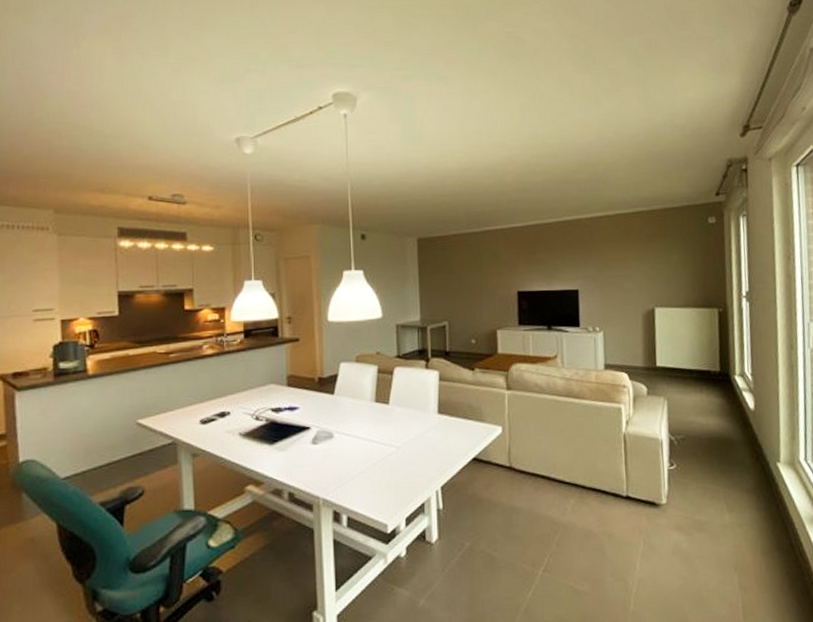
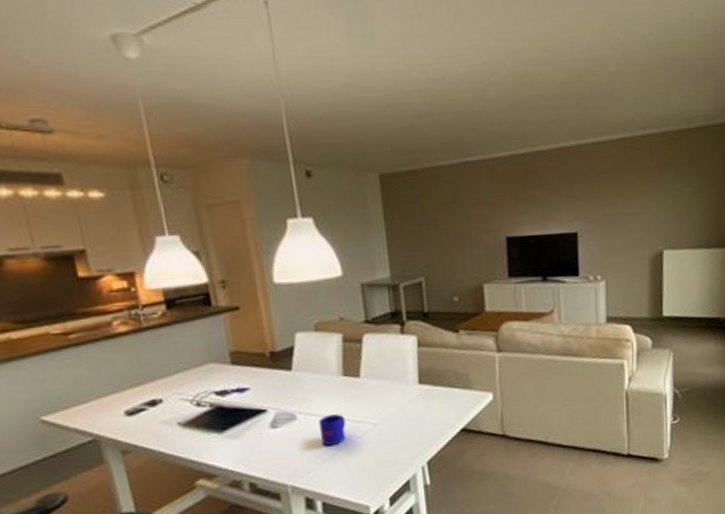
mug: none [351,436,374,465] -> present [318,414,346,447]

